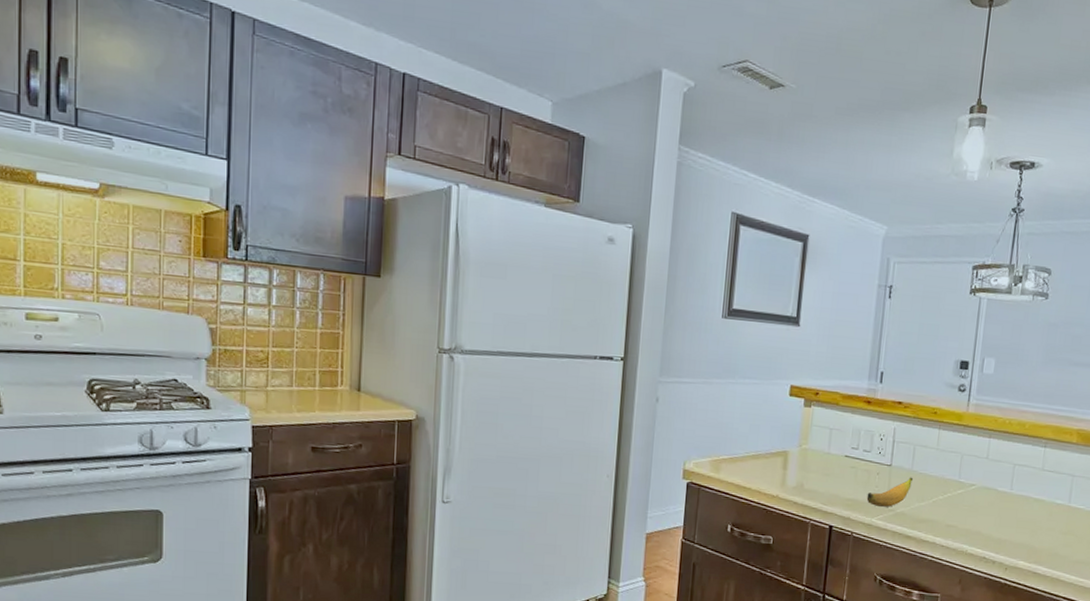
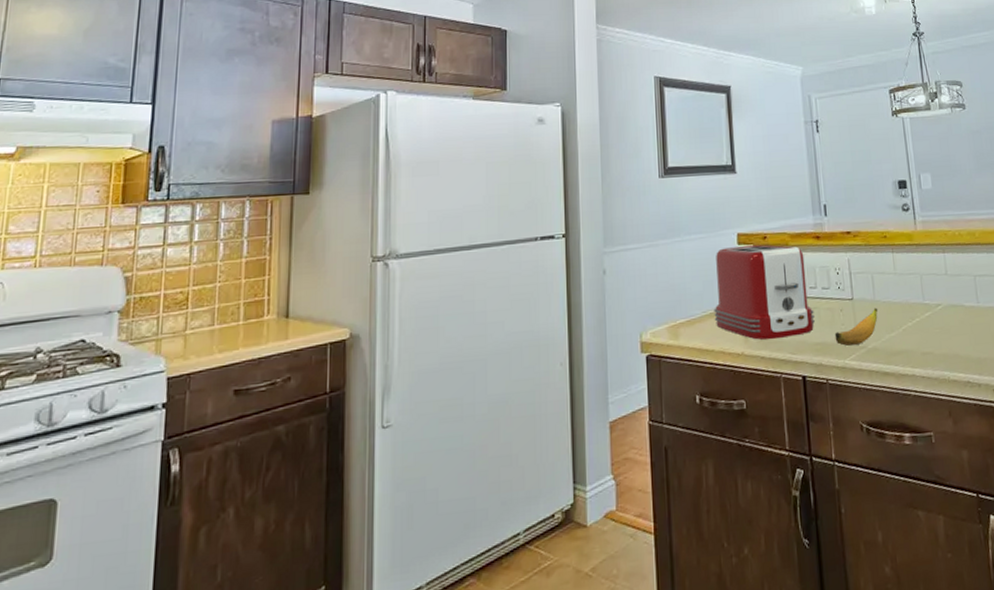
toaster: none [755,396,852,490] -> present [714,245,815,340]

